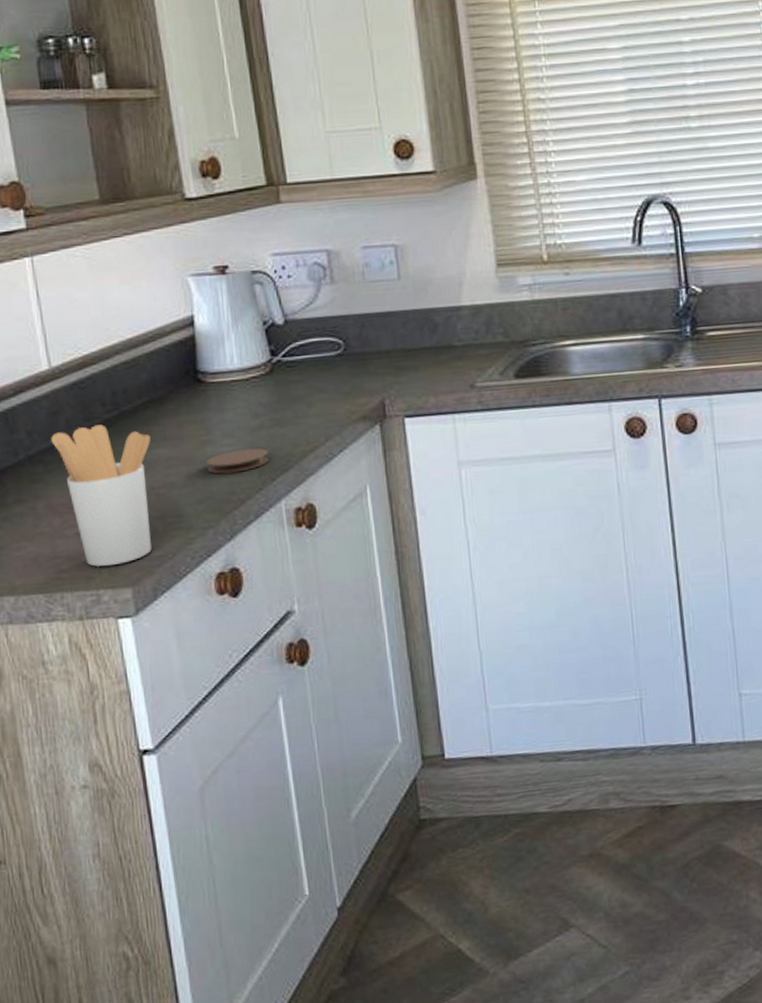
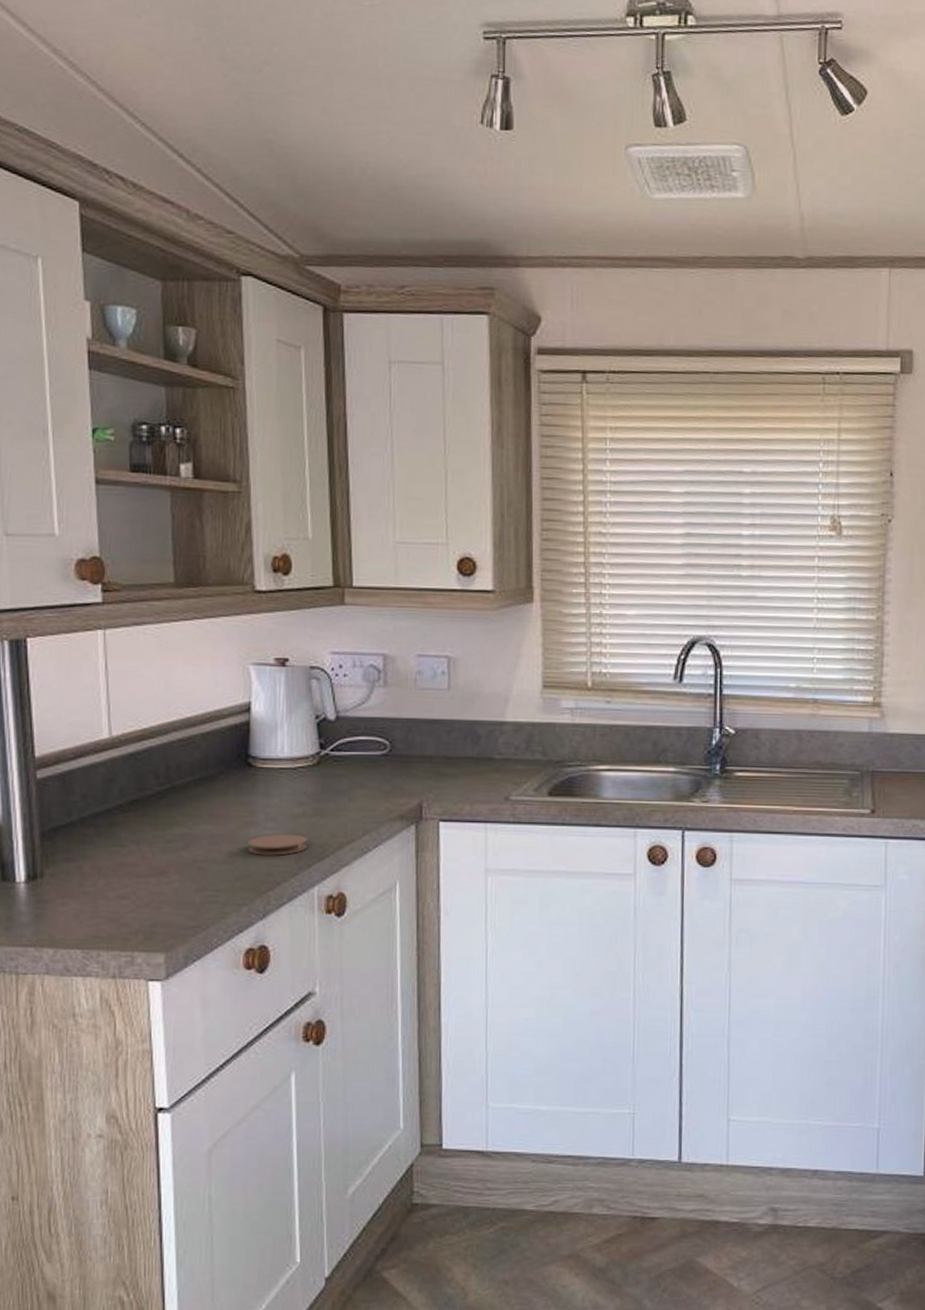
utensil holder: present [51,424,152,568] -> none [104,796,198,931]

